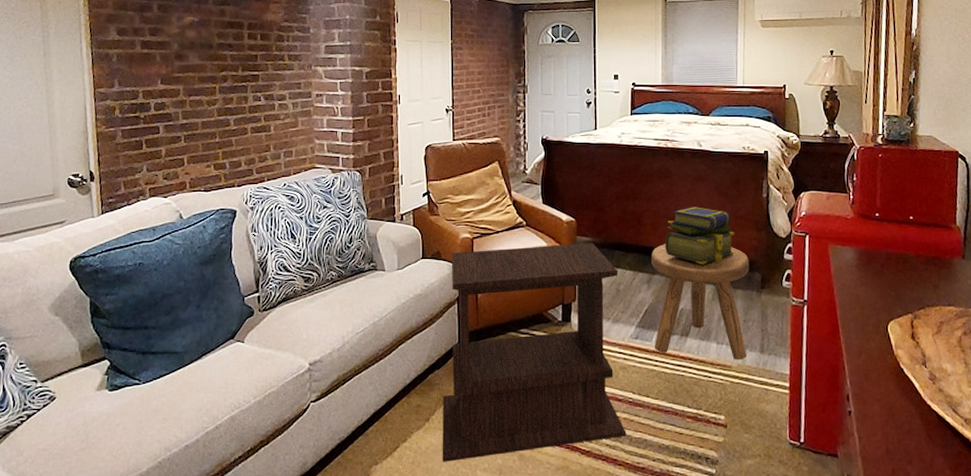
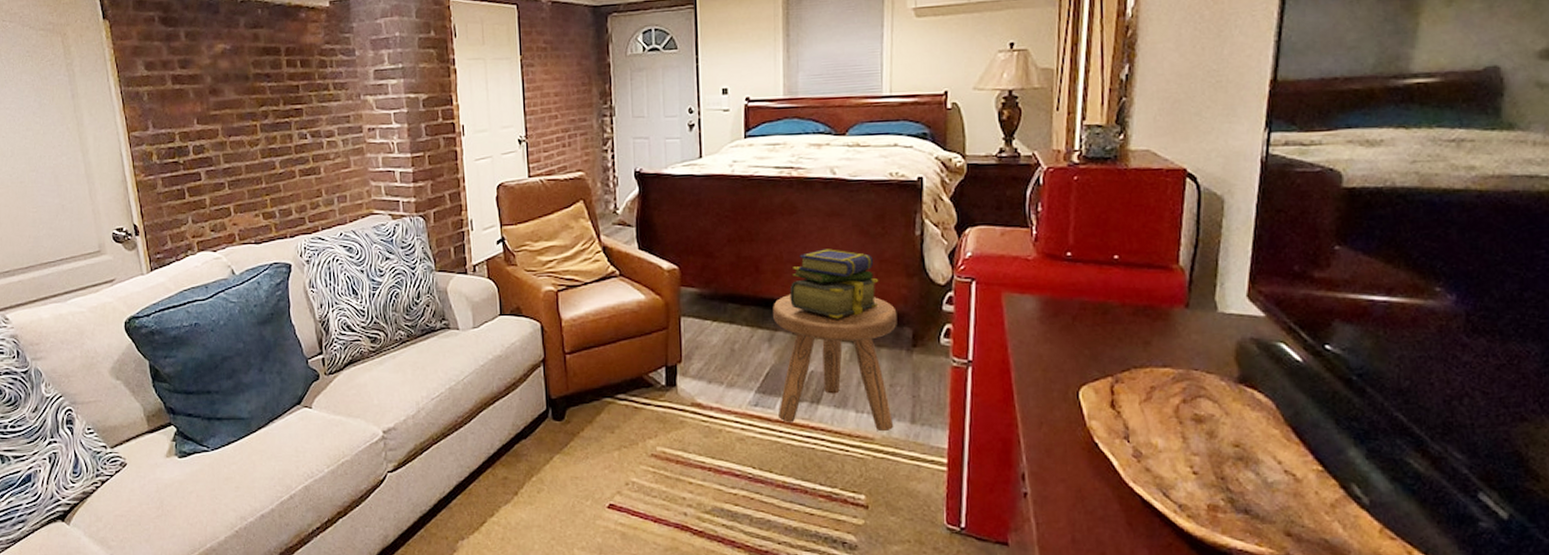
side table: present [442,243,626,462] -> none [531,294,746,539]

